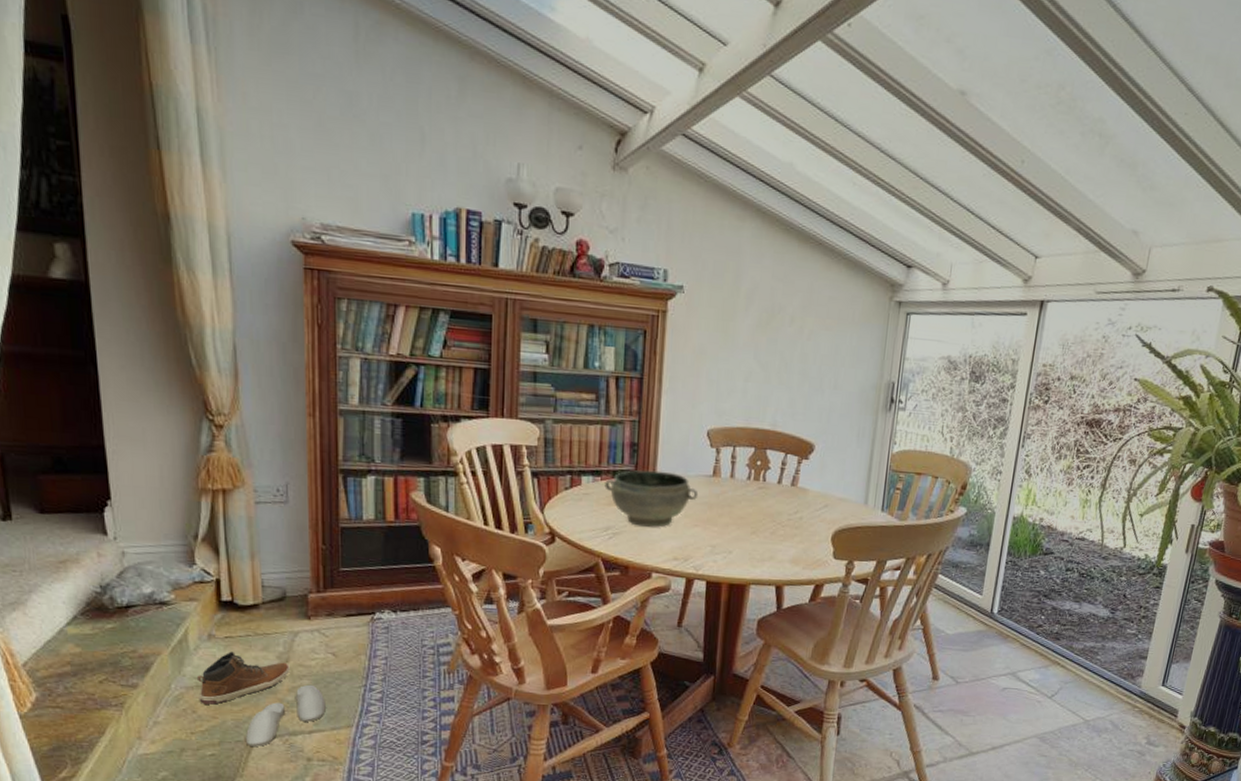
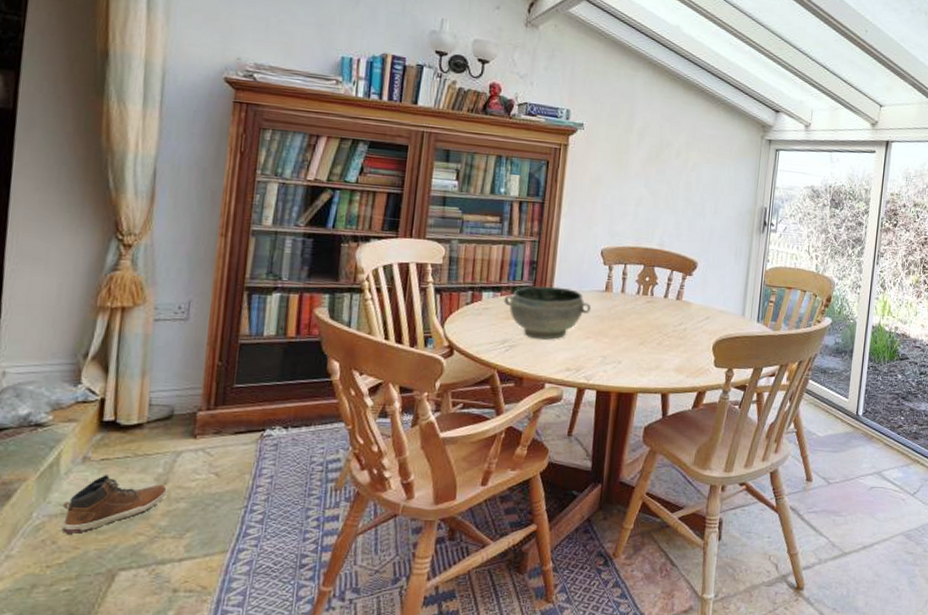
slippers: present [246,684,326,747] -> none [108,507,202,579]

